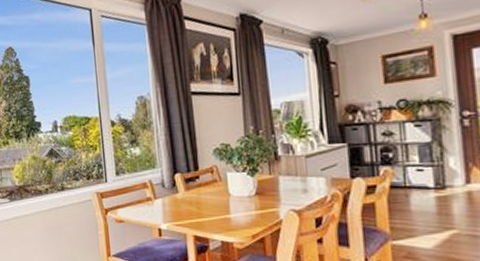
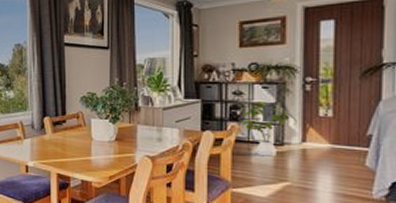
house plant: none [391,141,458,203] -> present [239,101,297,157]

